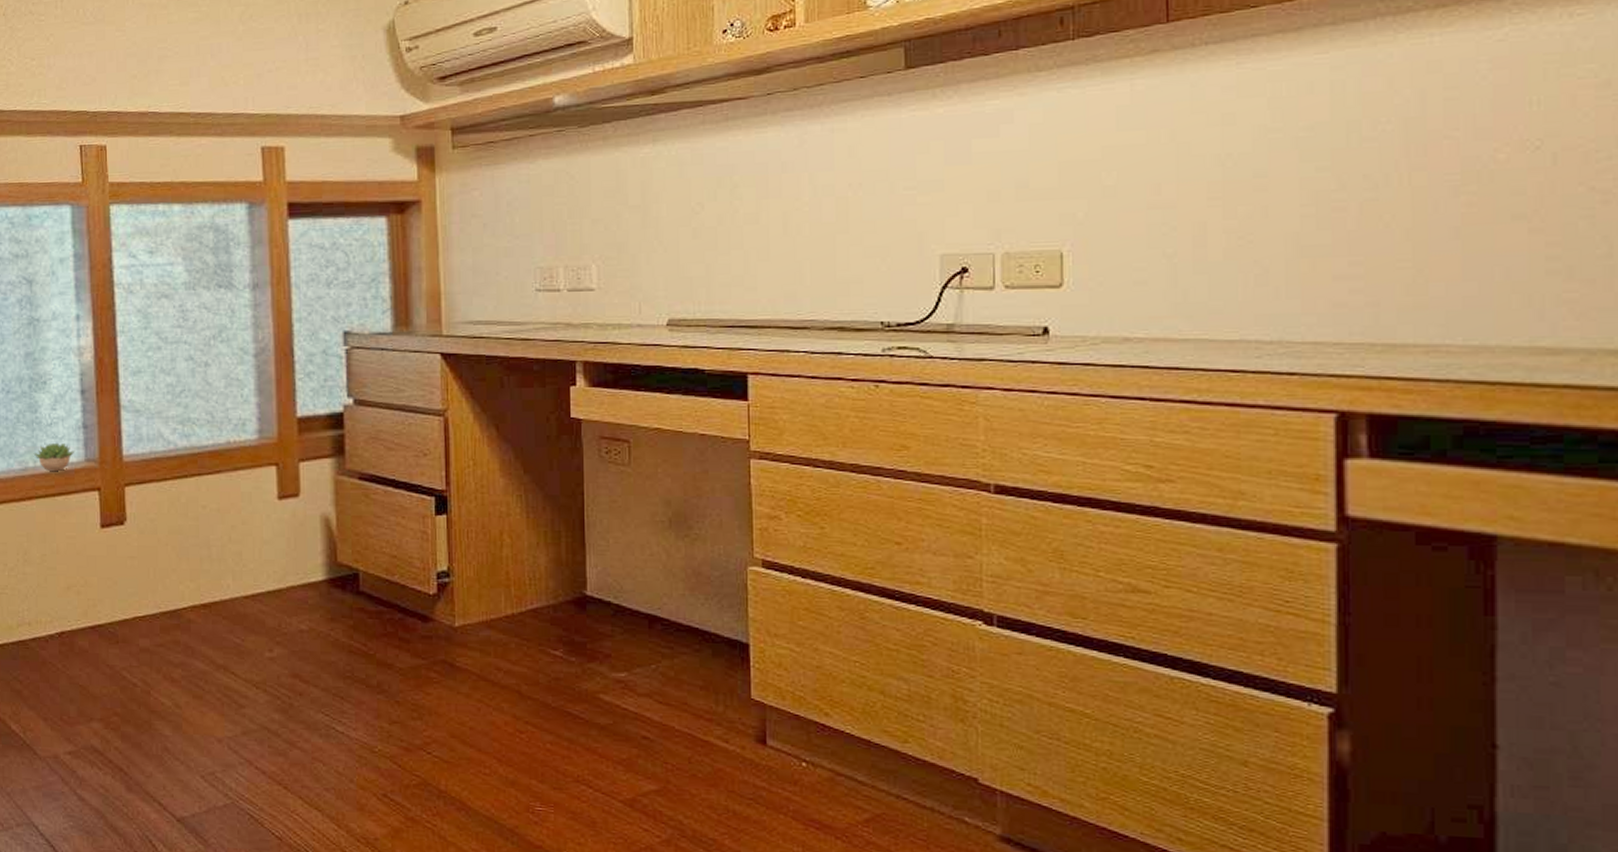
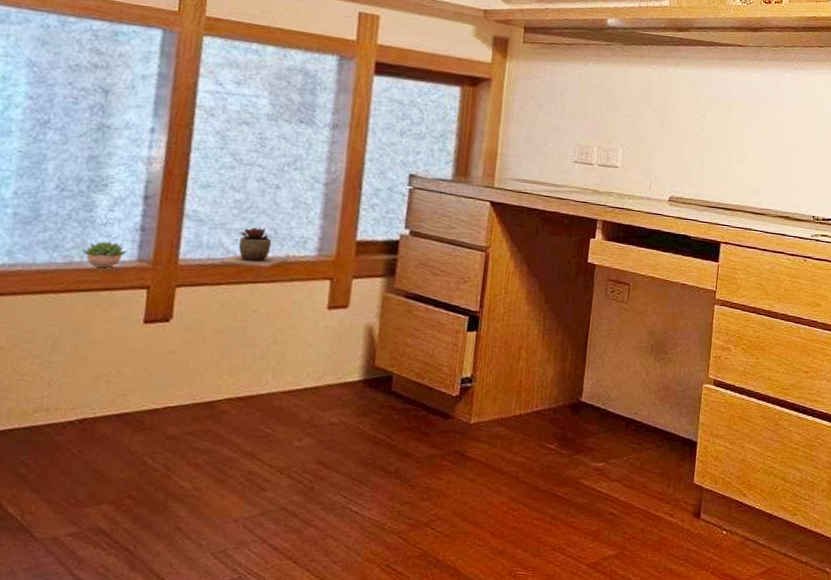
succulent plant: none [162,412,229,458] -> present [220,227,288,268]

